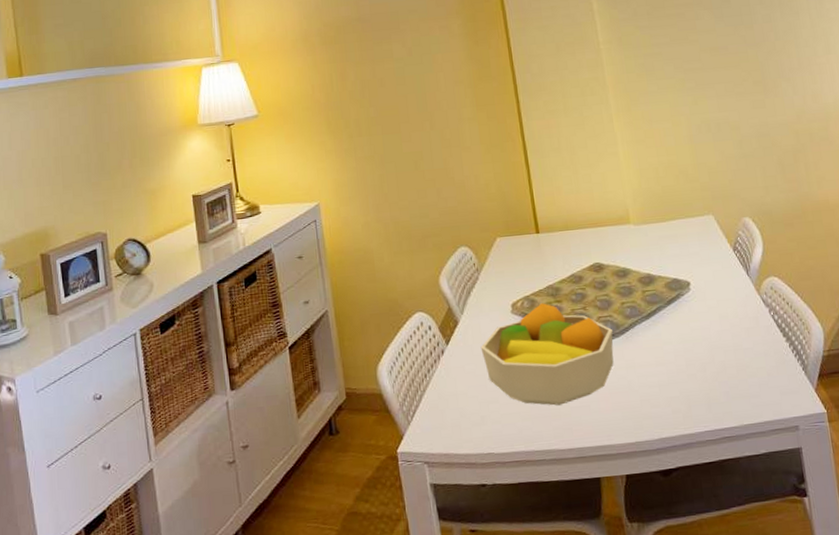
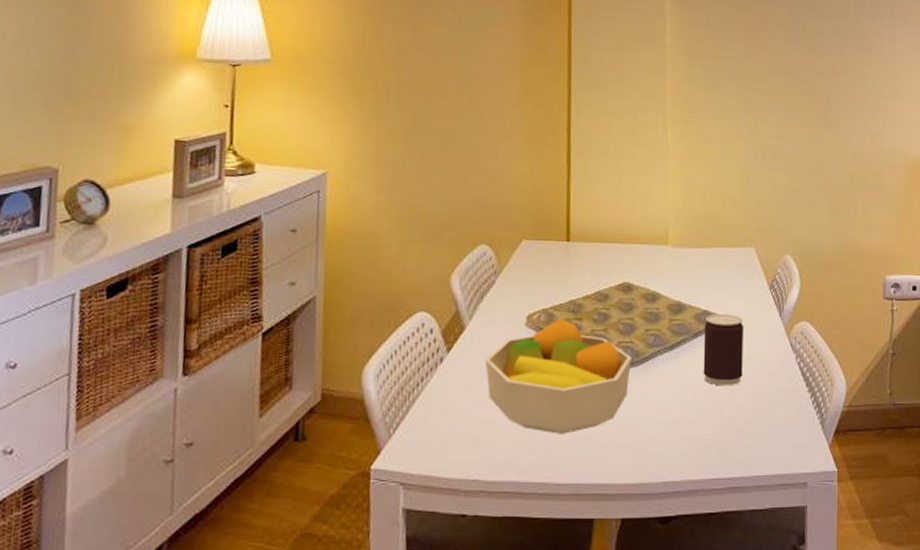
beverage can: none [675,279,720,346] -> present [703,314,743,386]

